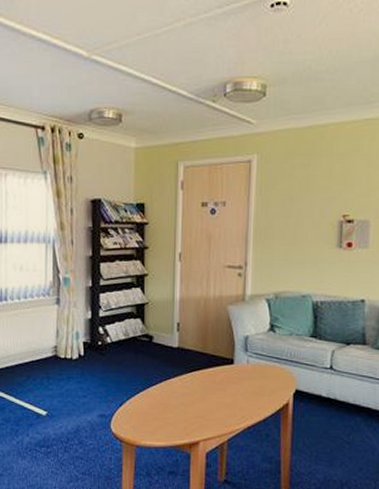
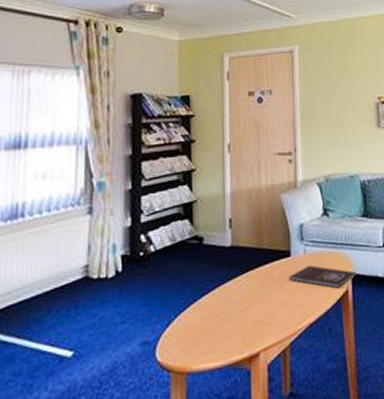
book: none [230,374,299,400] -> present [289,265,357,288]

